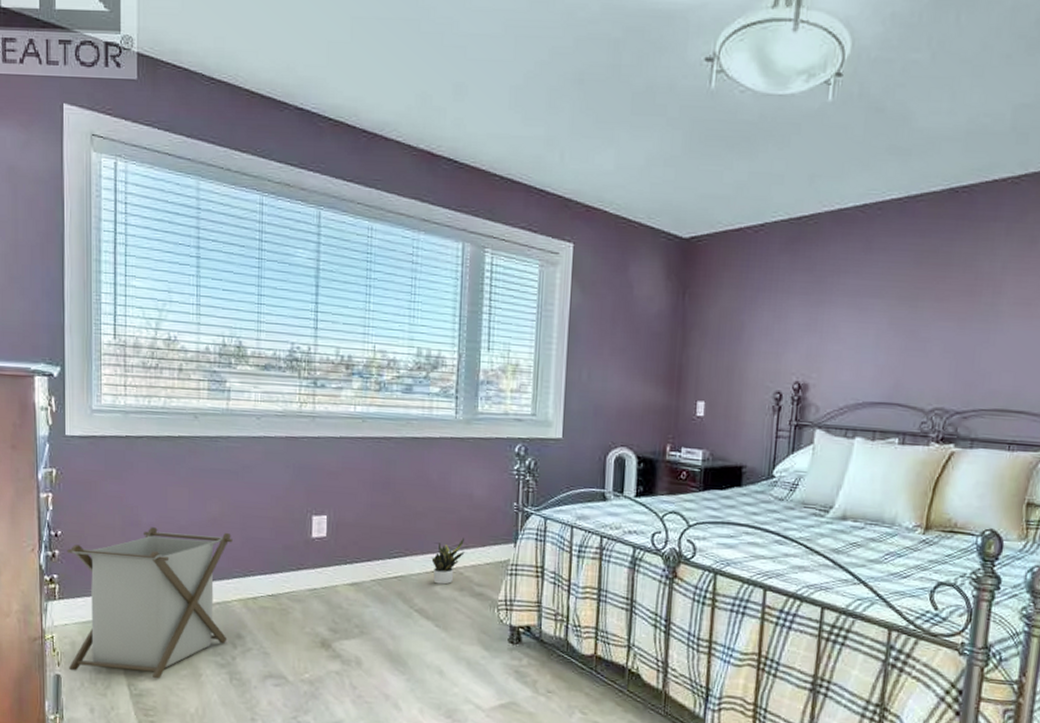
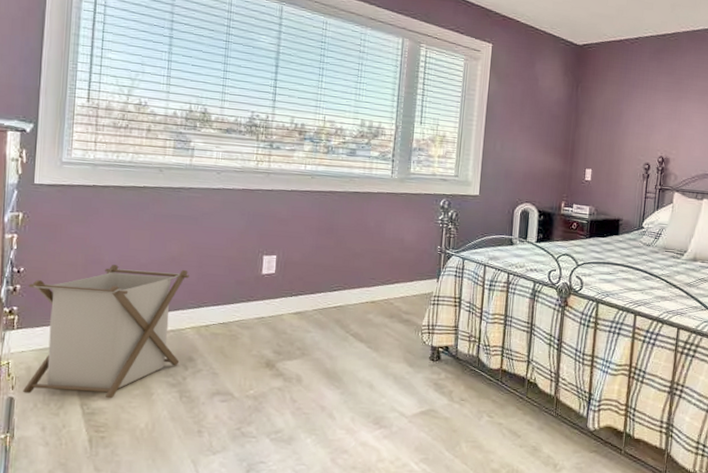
potted plant: present [431,538,465,585] -> none [366,274,395,313]

